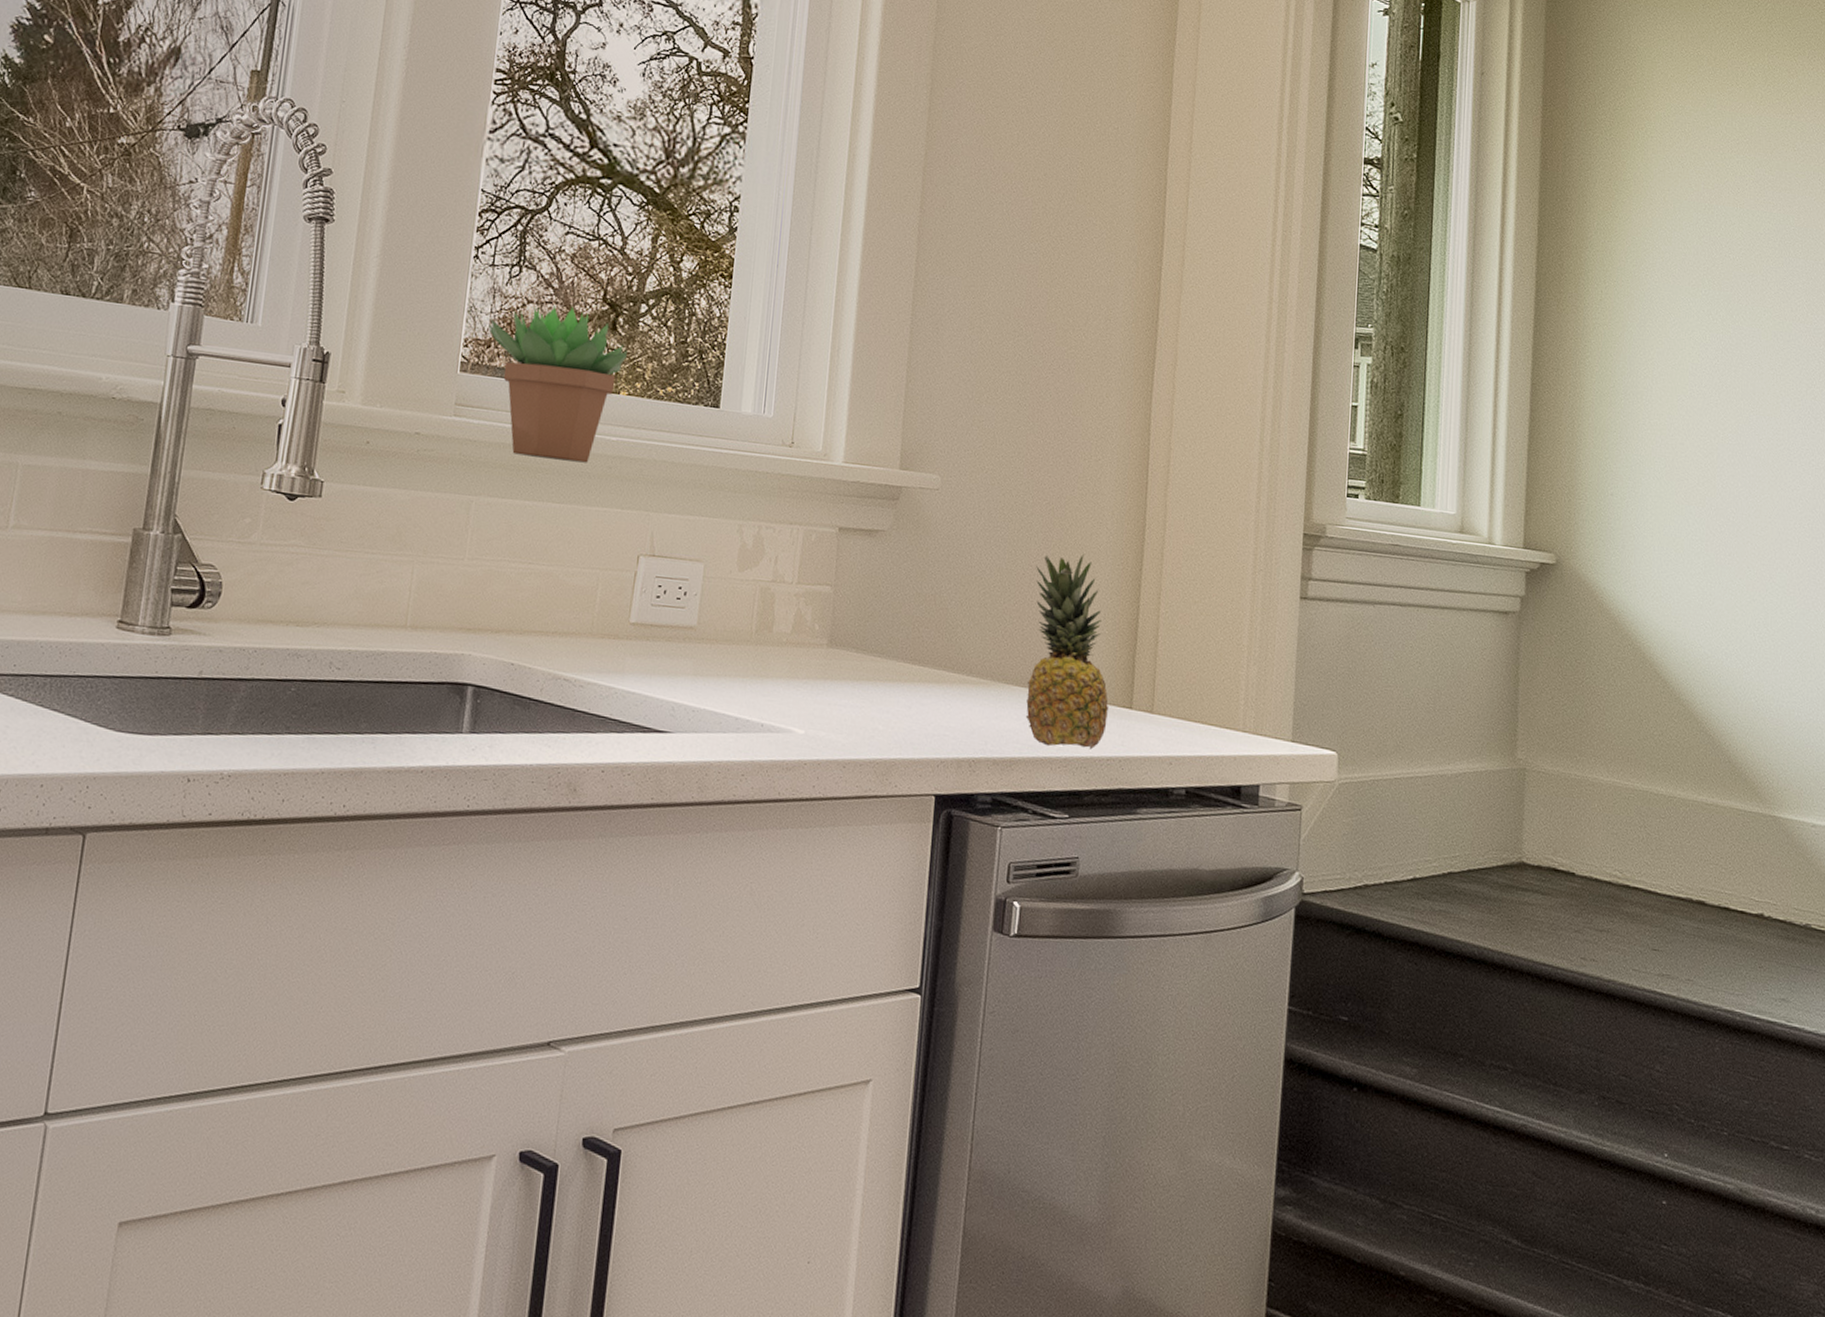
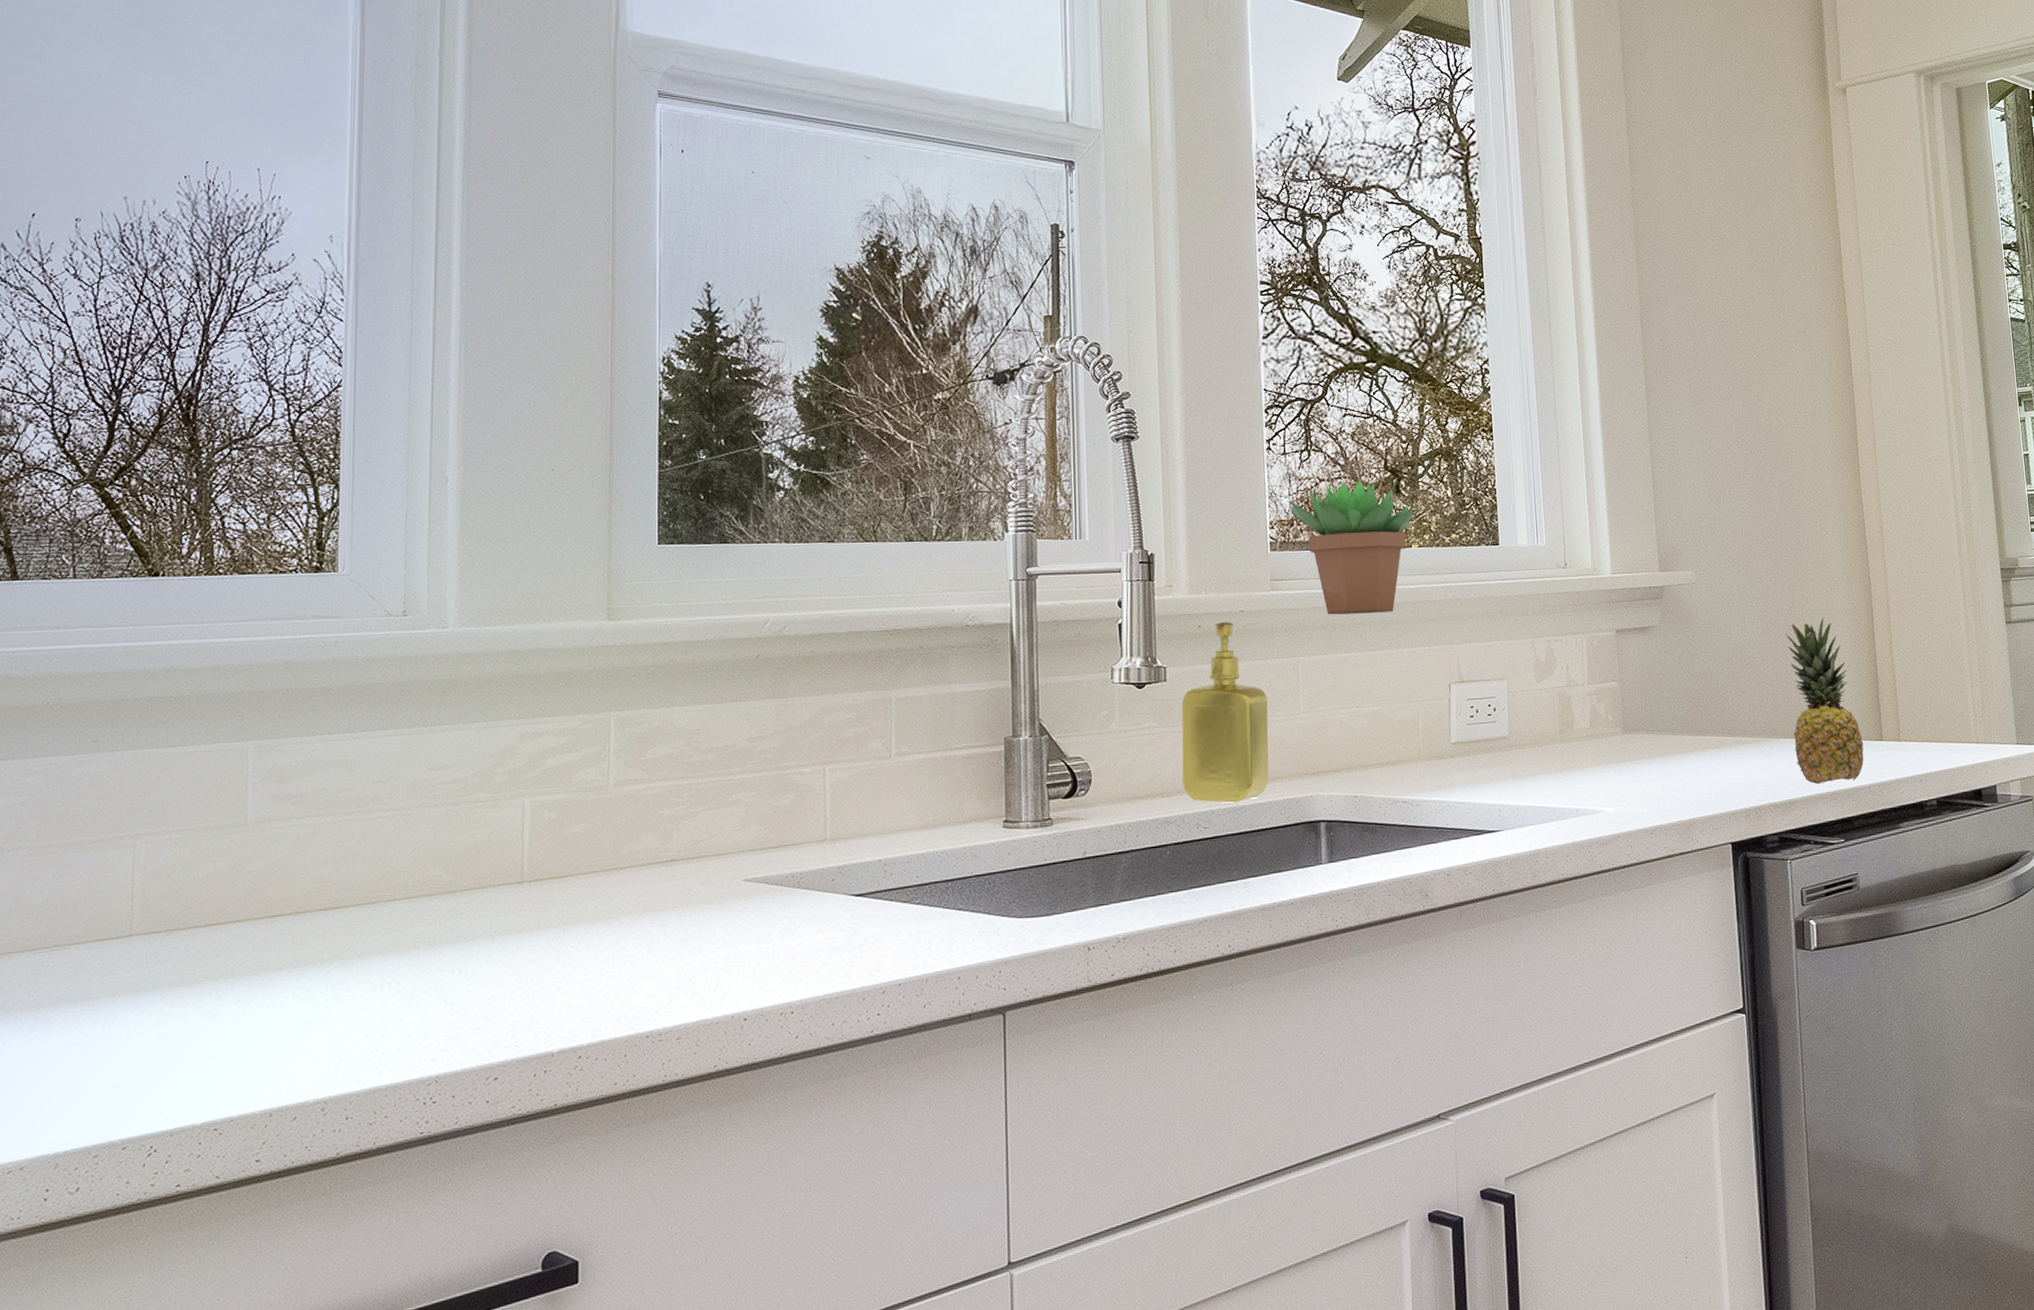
soap dispenser: none [321,441,431,647] -> present [1181,622,1269,803]

